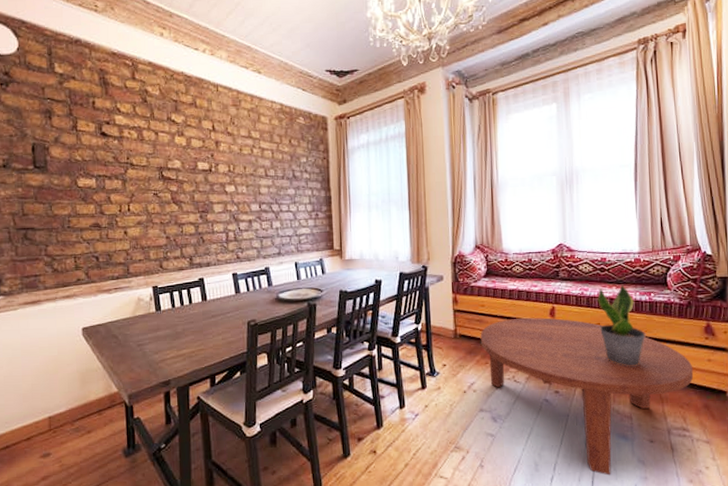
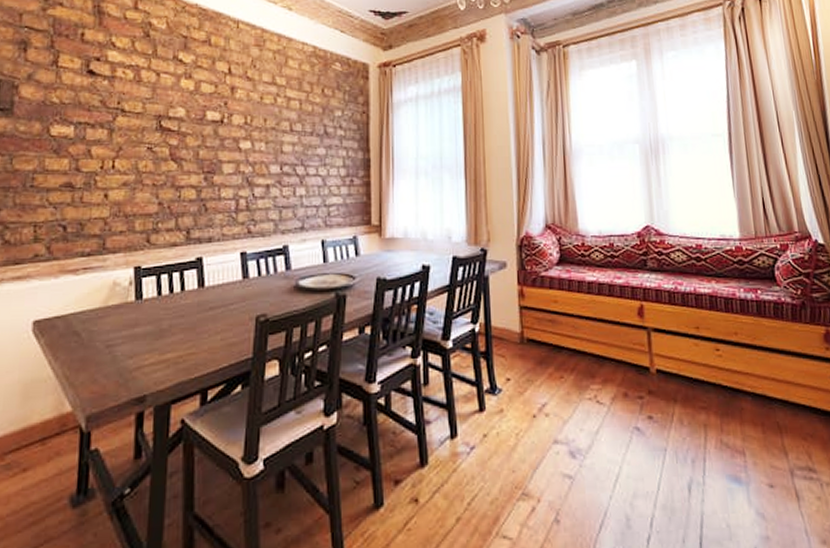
coffee table: present [480,317,694,476] -> none [552,318,816,534]
potted plant: present [597,284,646,367] -> none [694,278,755,385]

